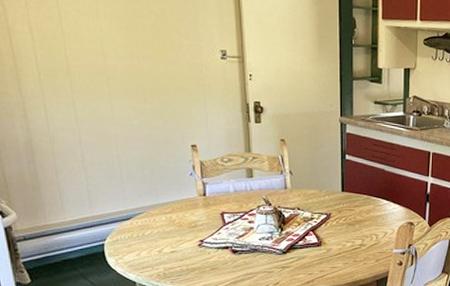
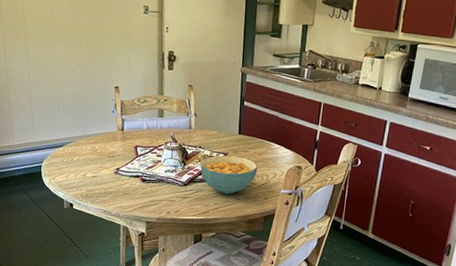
cereal bowl: none [300,215,367,260] -> present [200,155,259,195]

